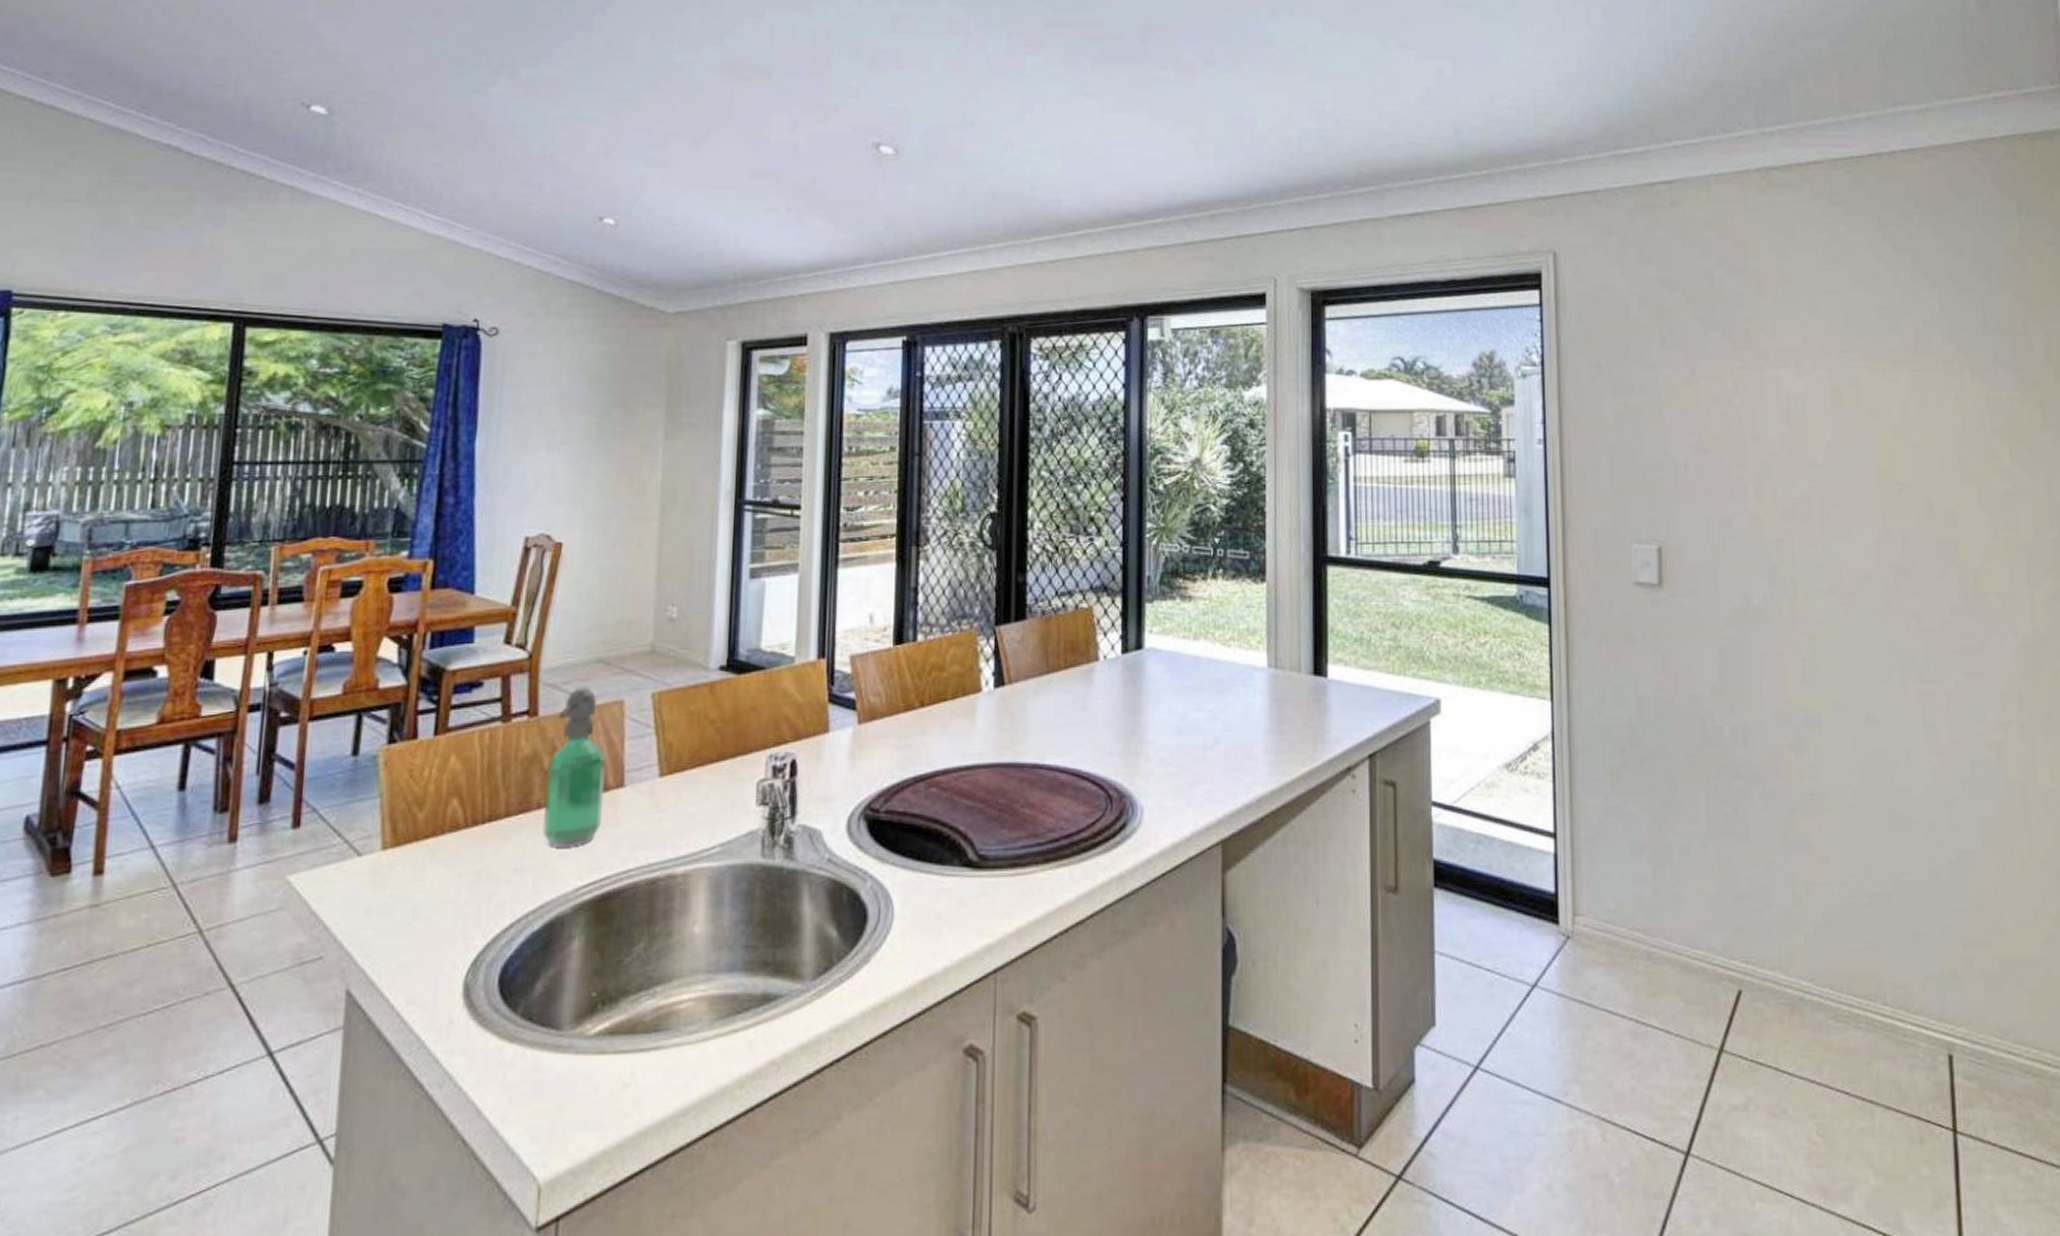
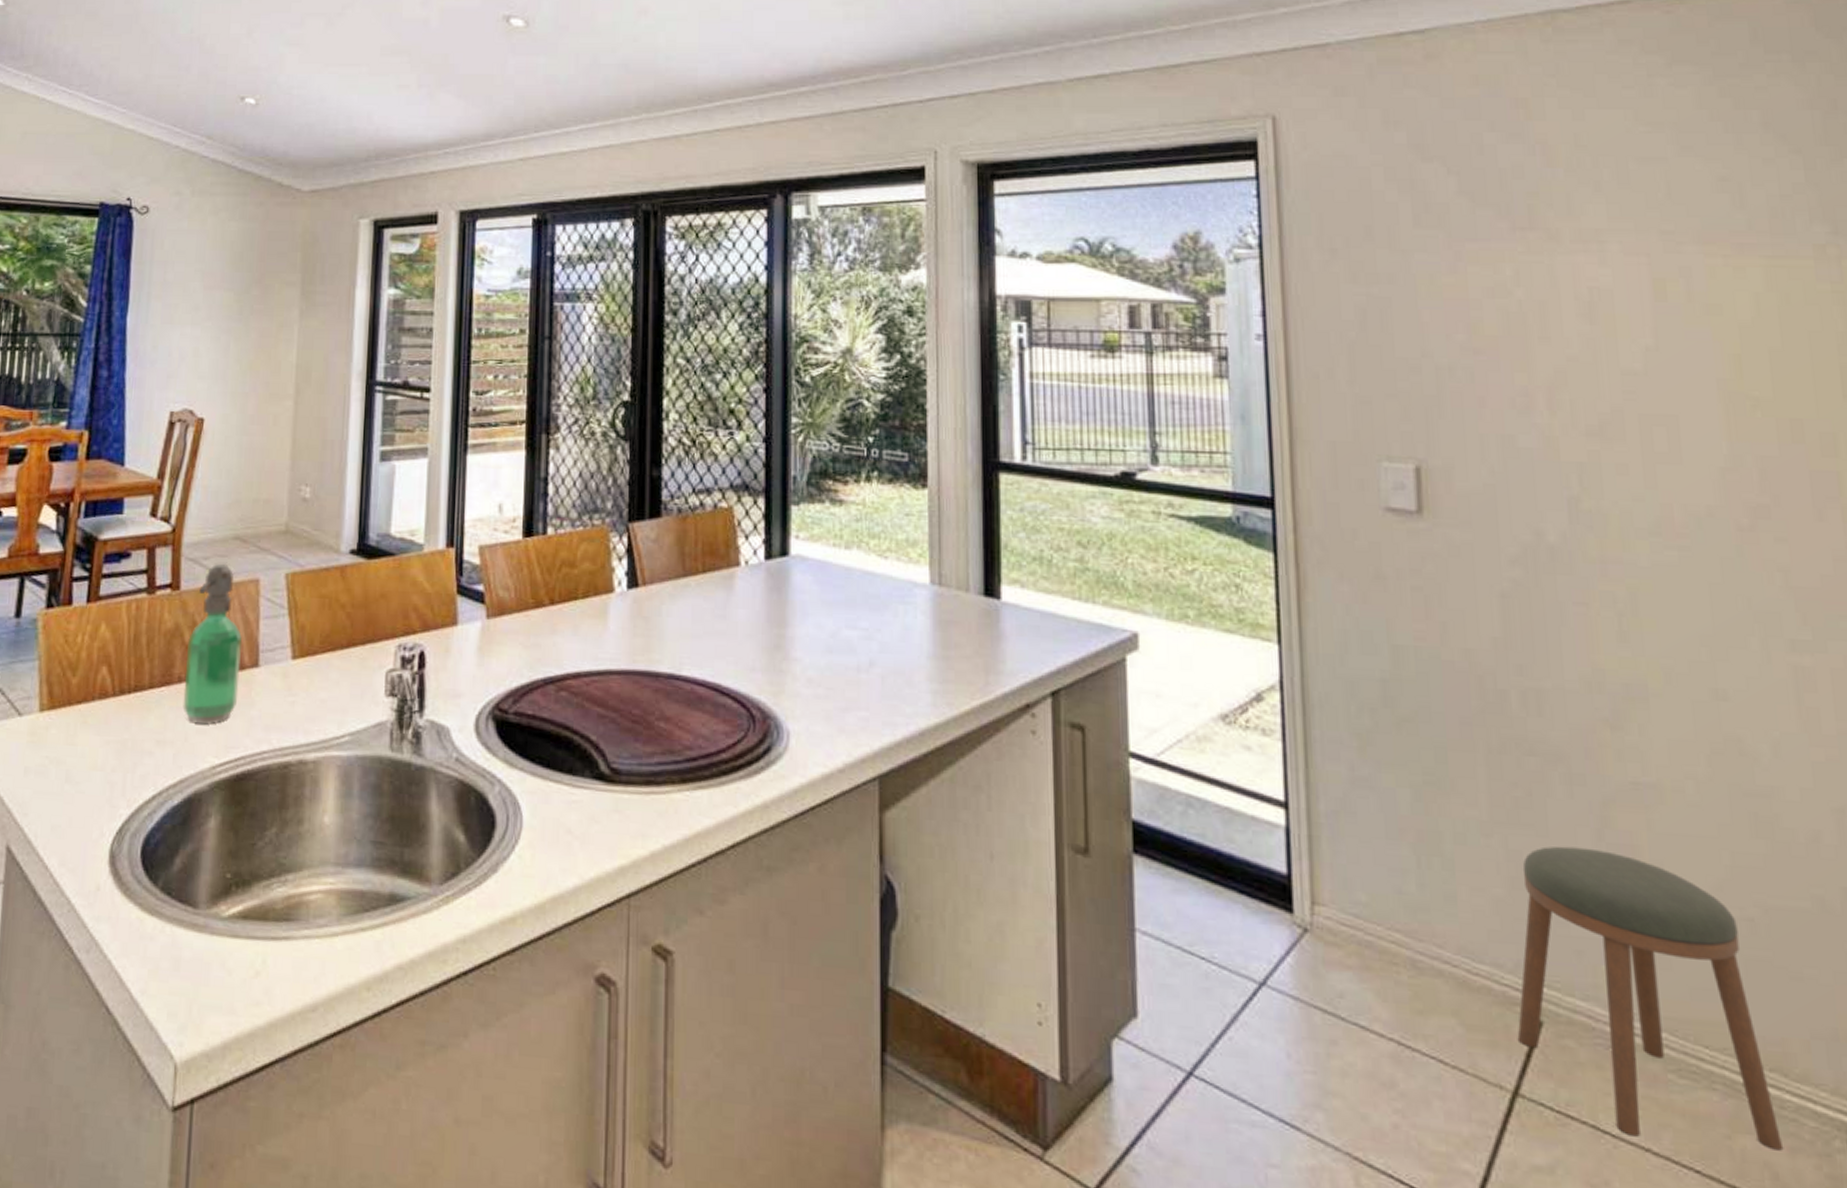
stool: none [1723,848,1906,1072] -> present [1517,846,1784,1151]

